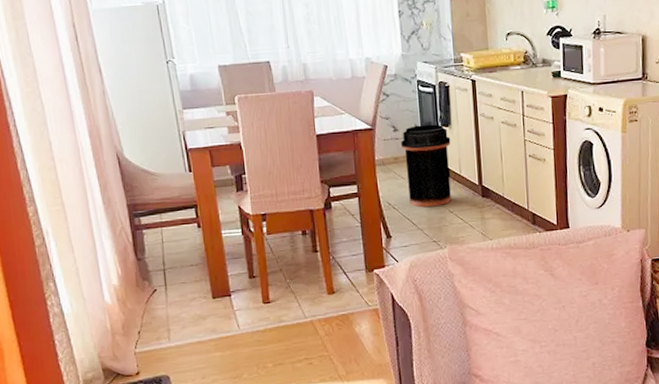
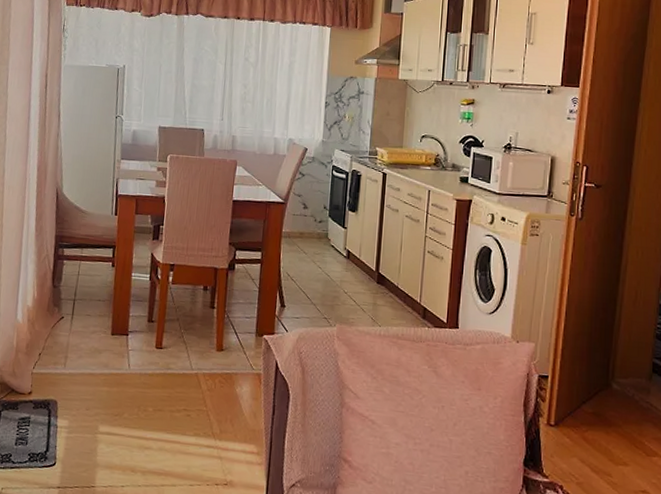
trash can: present [401,124,451,207] -> none [308,206,355,285]

